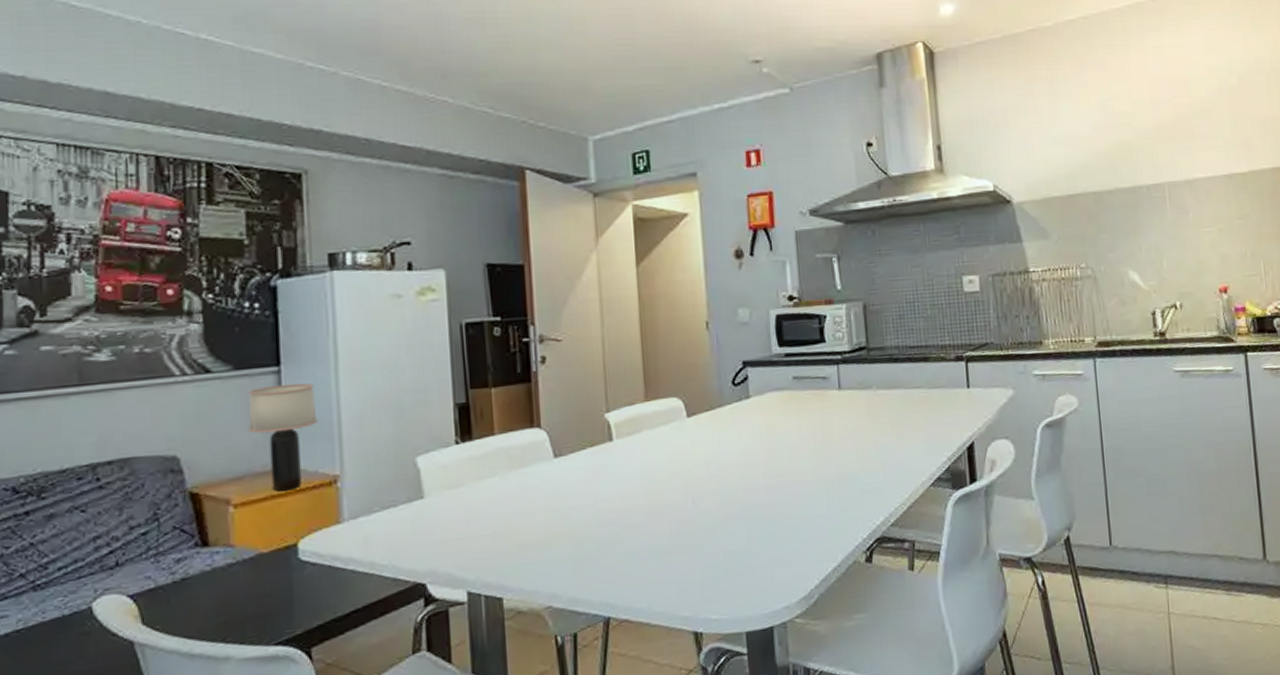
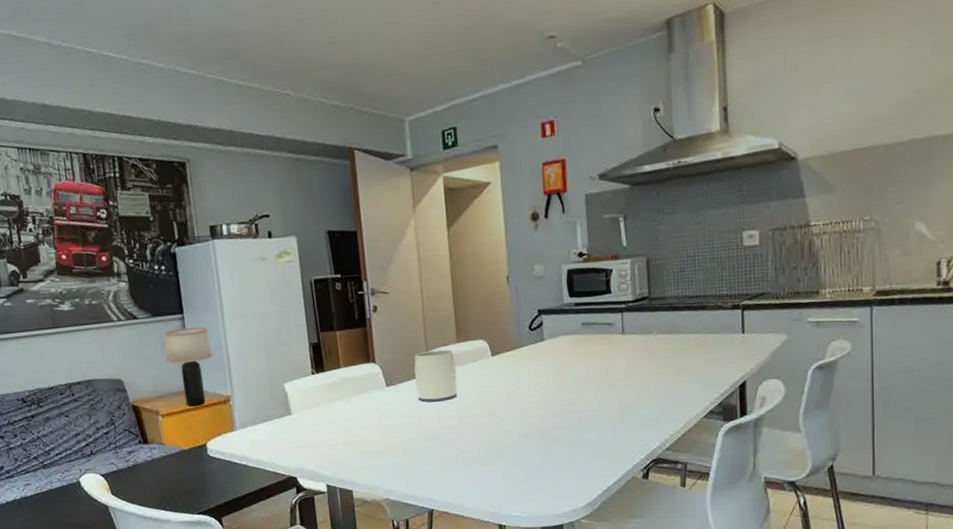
mug: none [590,409,645,477] -> present [414,349,457,403]

